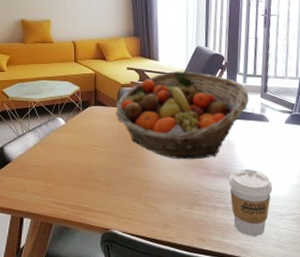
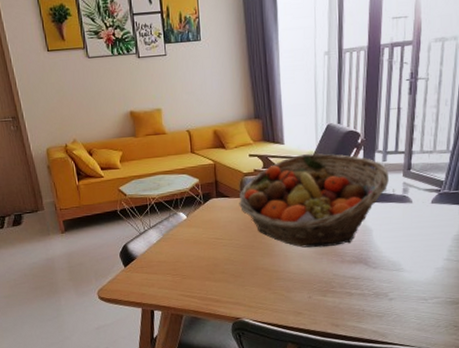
coffee cup: present [229,168,273,236] -> none [365,253,415,320]

